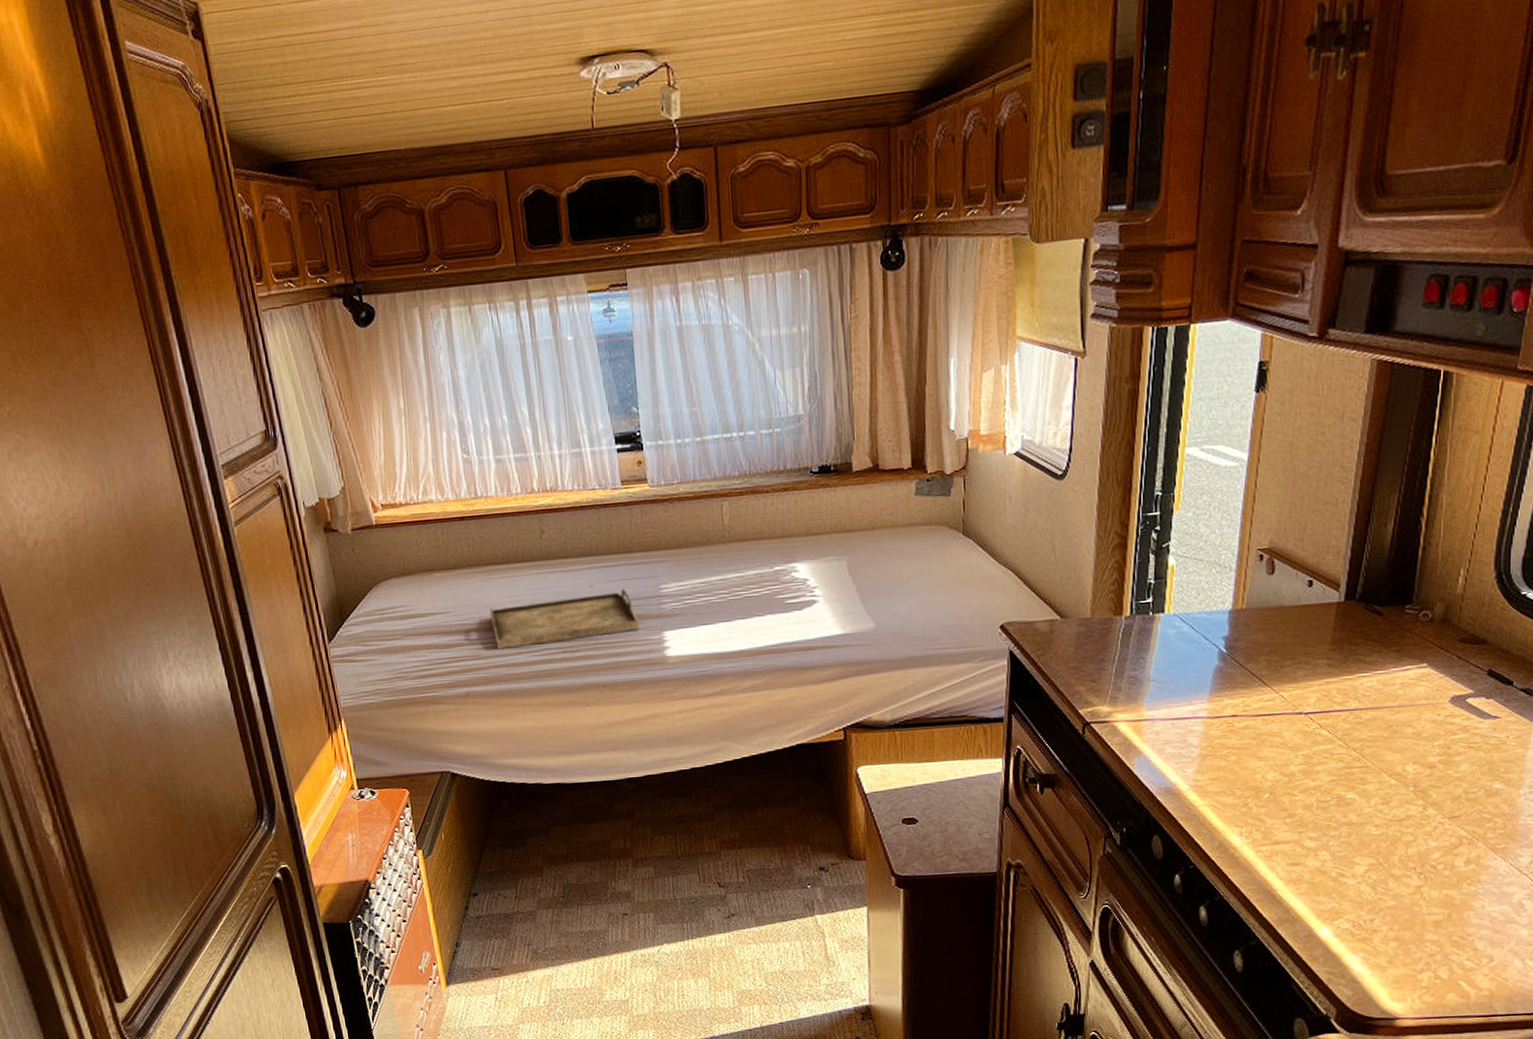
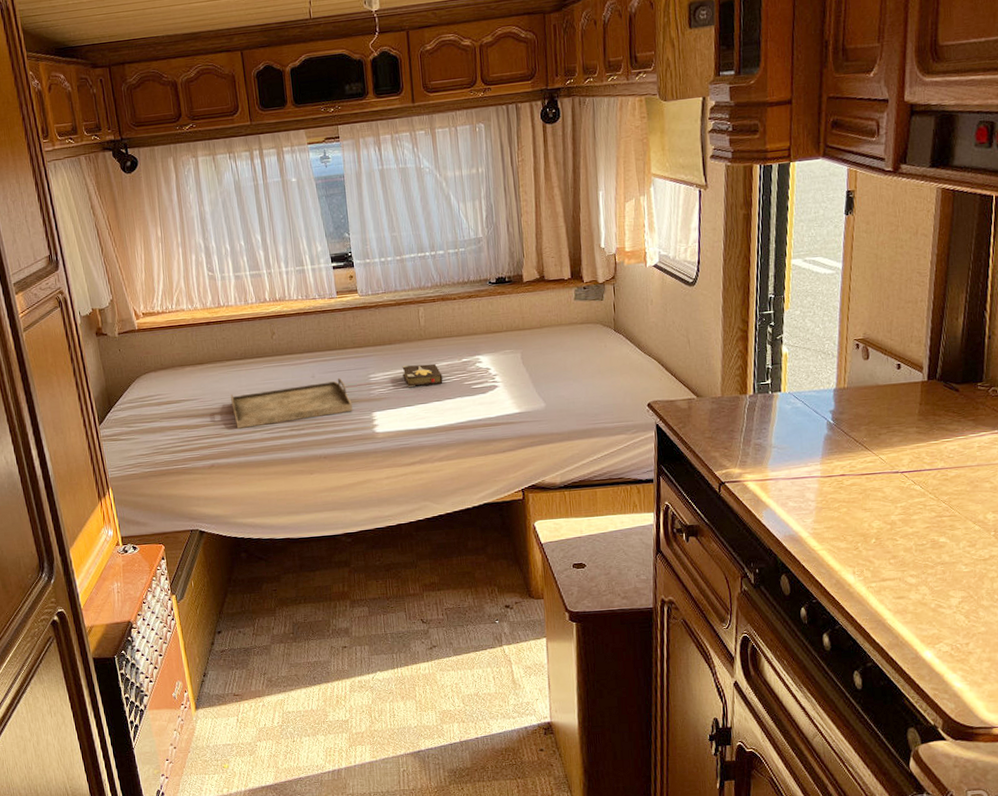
hardback book: none [700,572,751,601] -> present [402,363,443,387]

